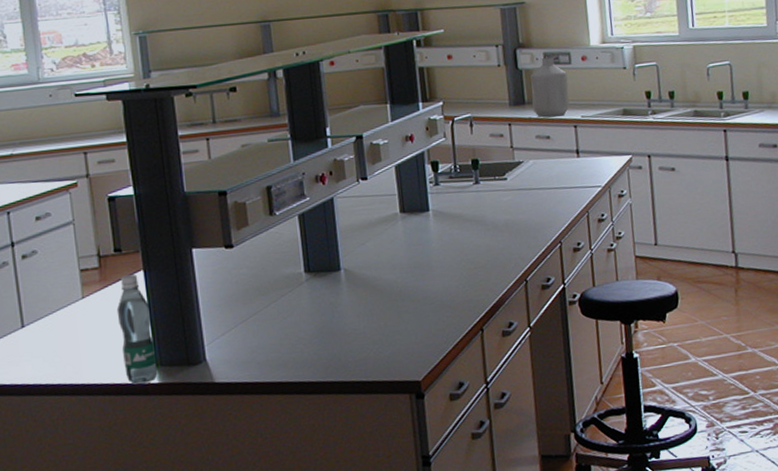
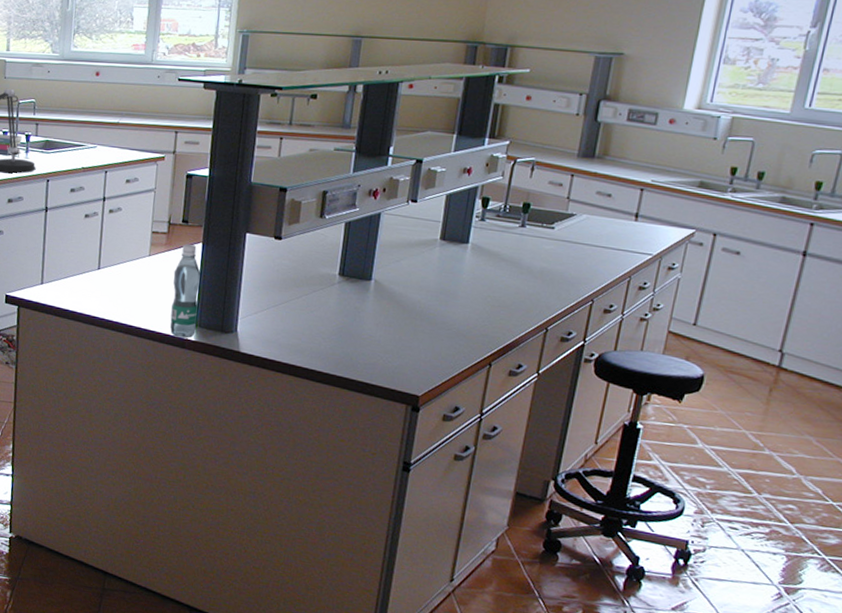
bottle: present [530,57,570,118] -> none [600,114,649,177]

